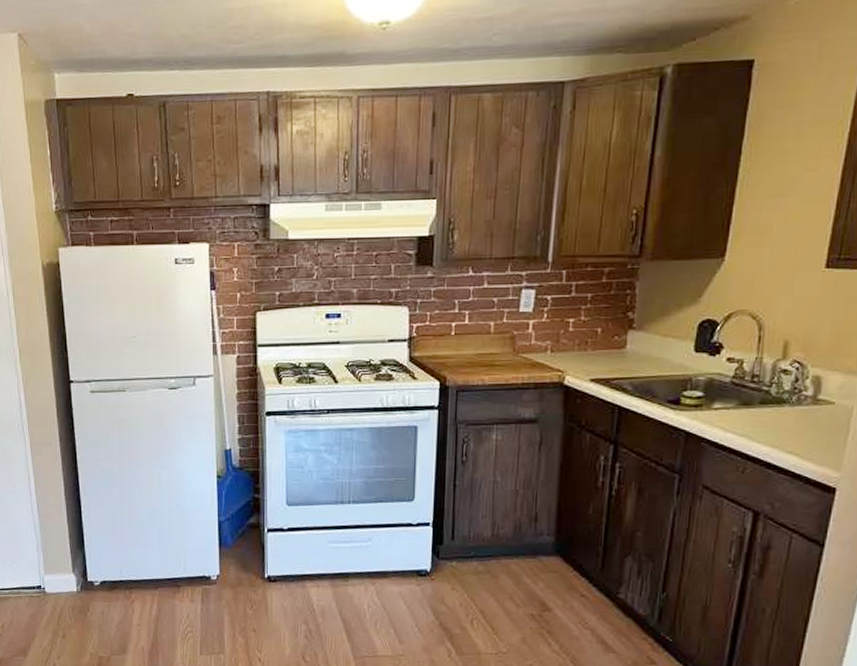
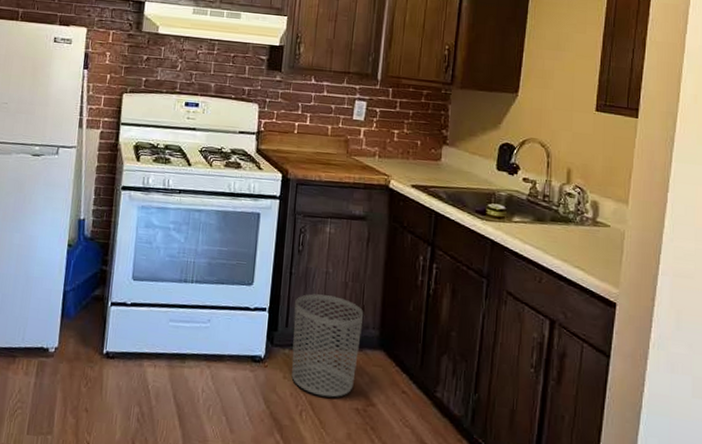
waste bin: none [460,504,537,605] -> present [291,294,364,398]

